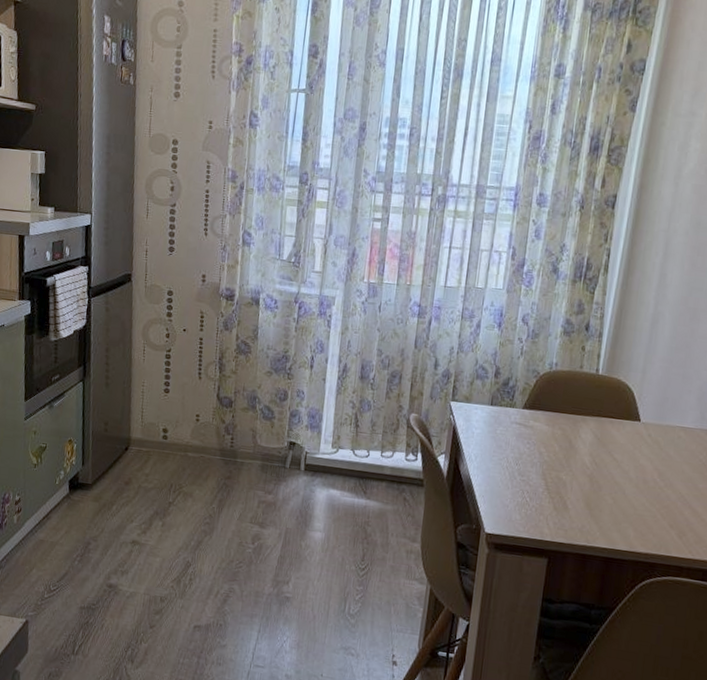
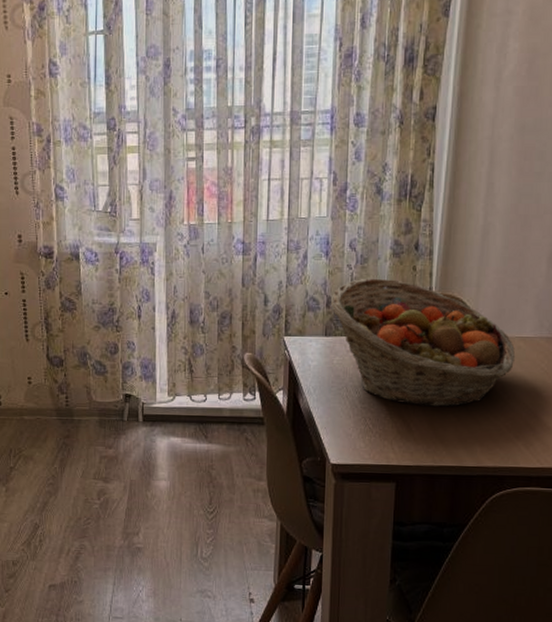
fruit basket: none [498,352,675,489] -> present [330,278,515,407]

